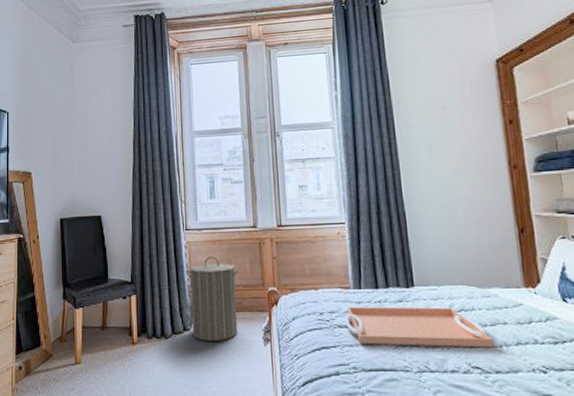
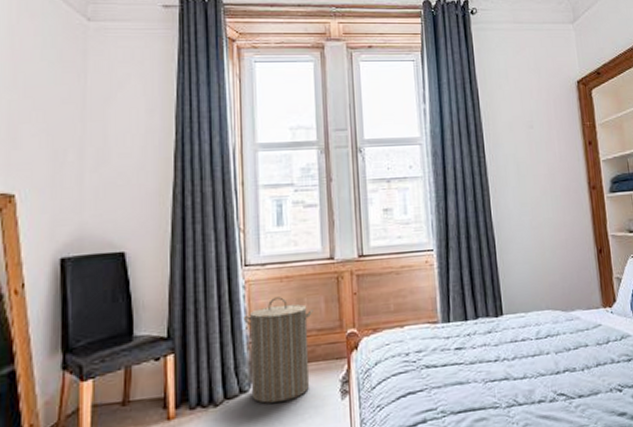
serving tray: present [344,306,494,348] -> none [432,335,577,383]

